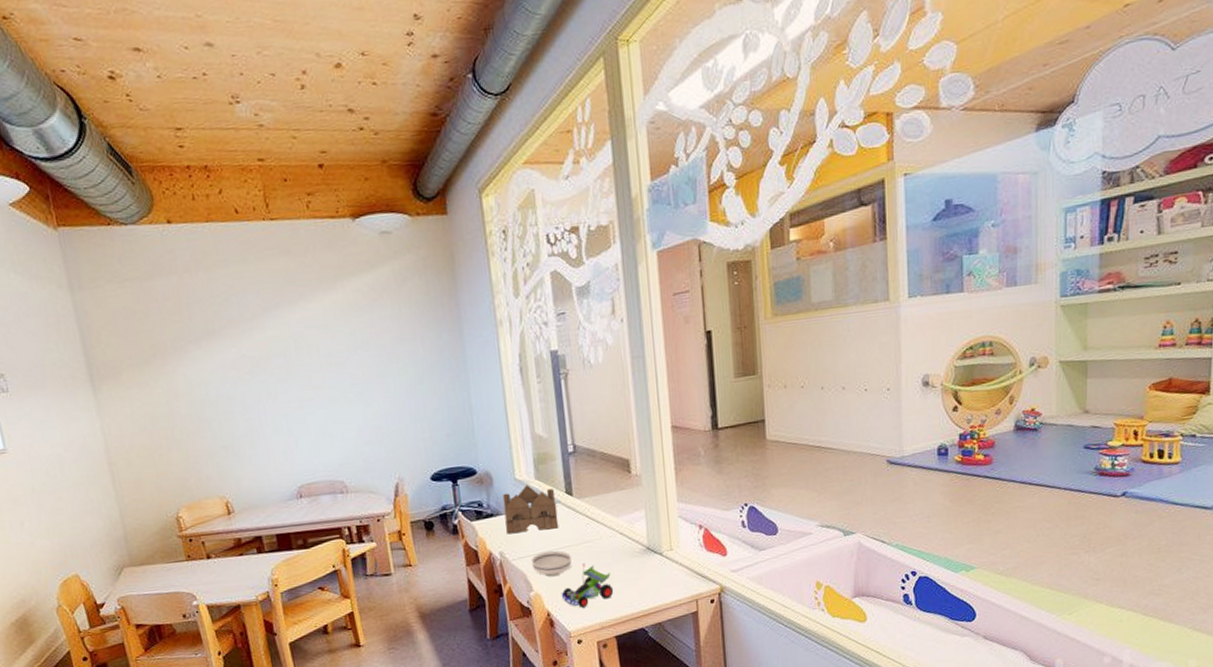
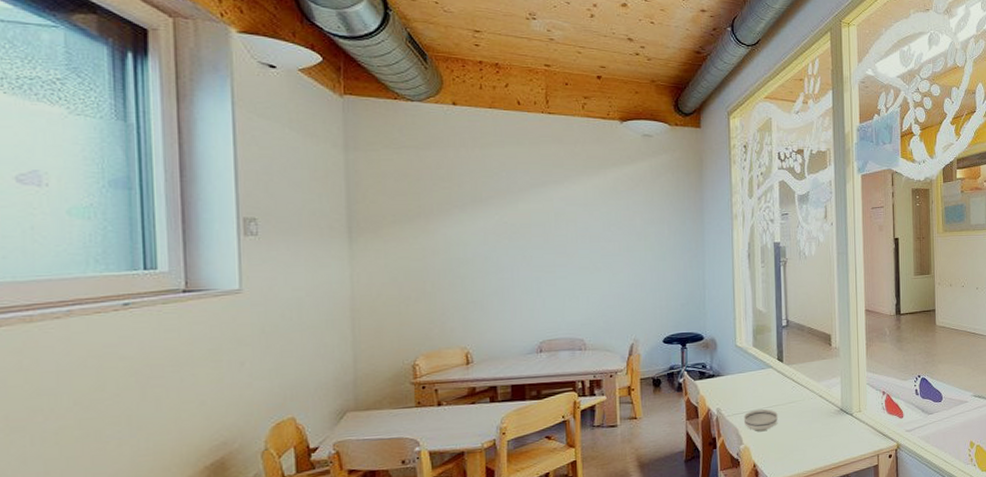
toy building blocks: present [502,485,559,535] -> none [724,351,770,393]
race car: present [561,563,614,608] -> none [767,421,811,460]

